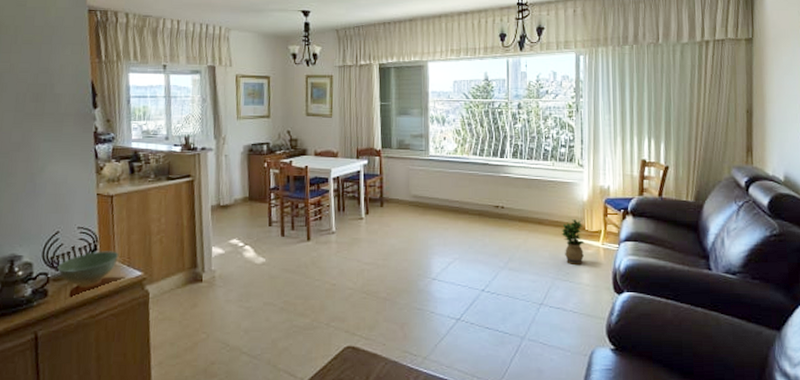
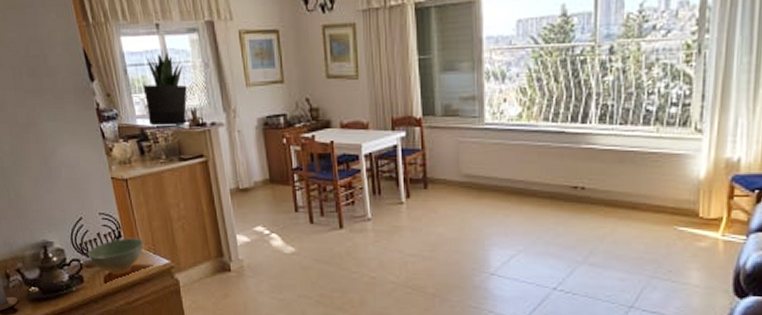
planter: none [142,86,184,149] -> present [143,51,187,126]
potted plant: present [561,219,585,264] -> none [663,203,697,261]

